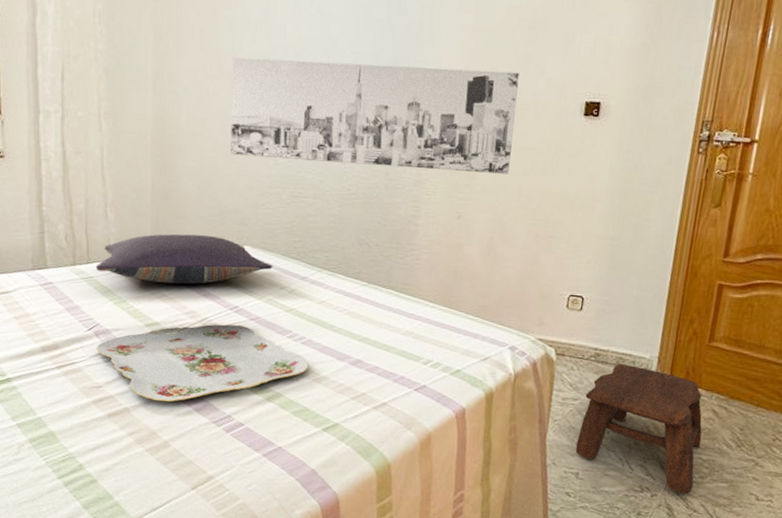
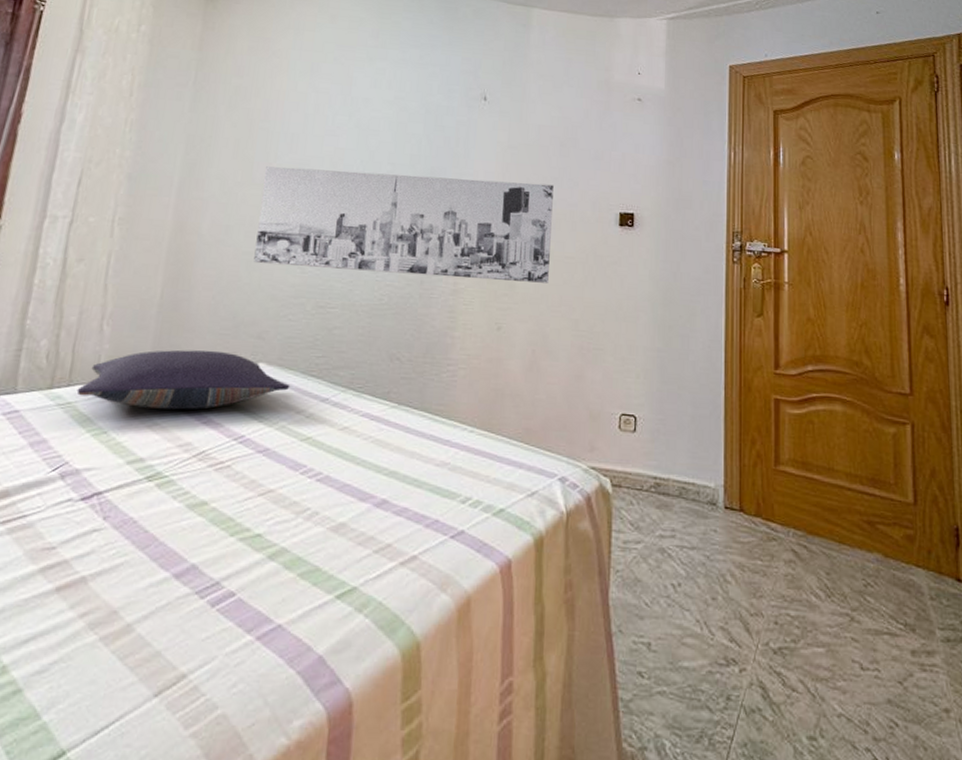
serving tray: present [97,324,309,402] -> none [58,458,324,565]
stool: present [575,363,702,494] -> none [644,494,786,666]

